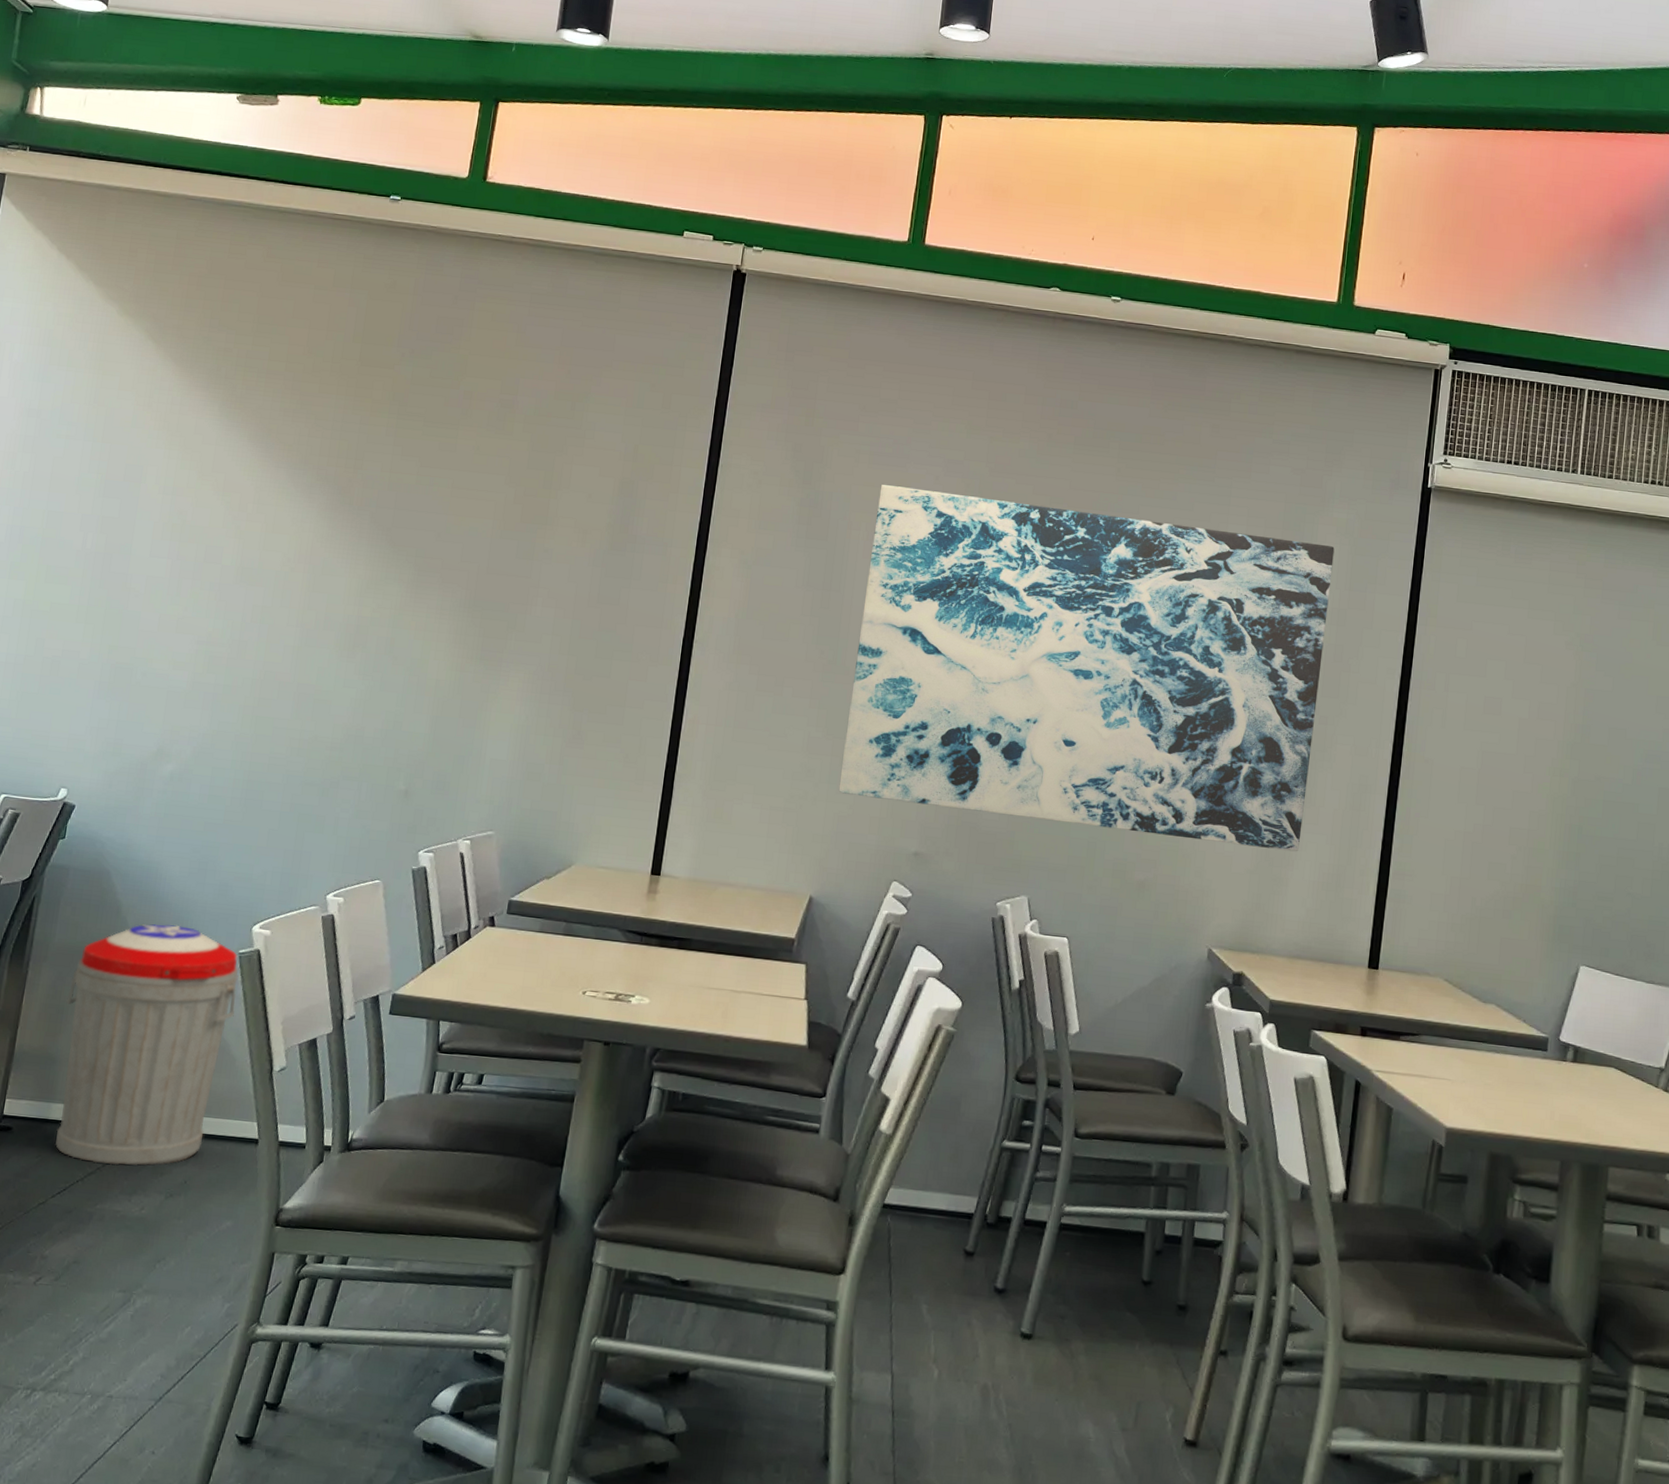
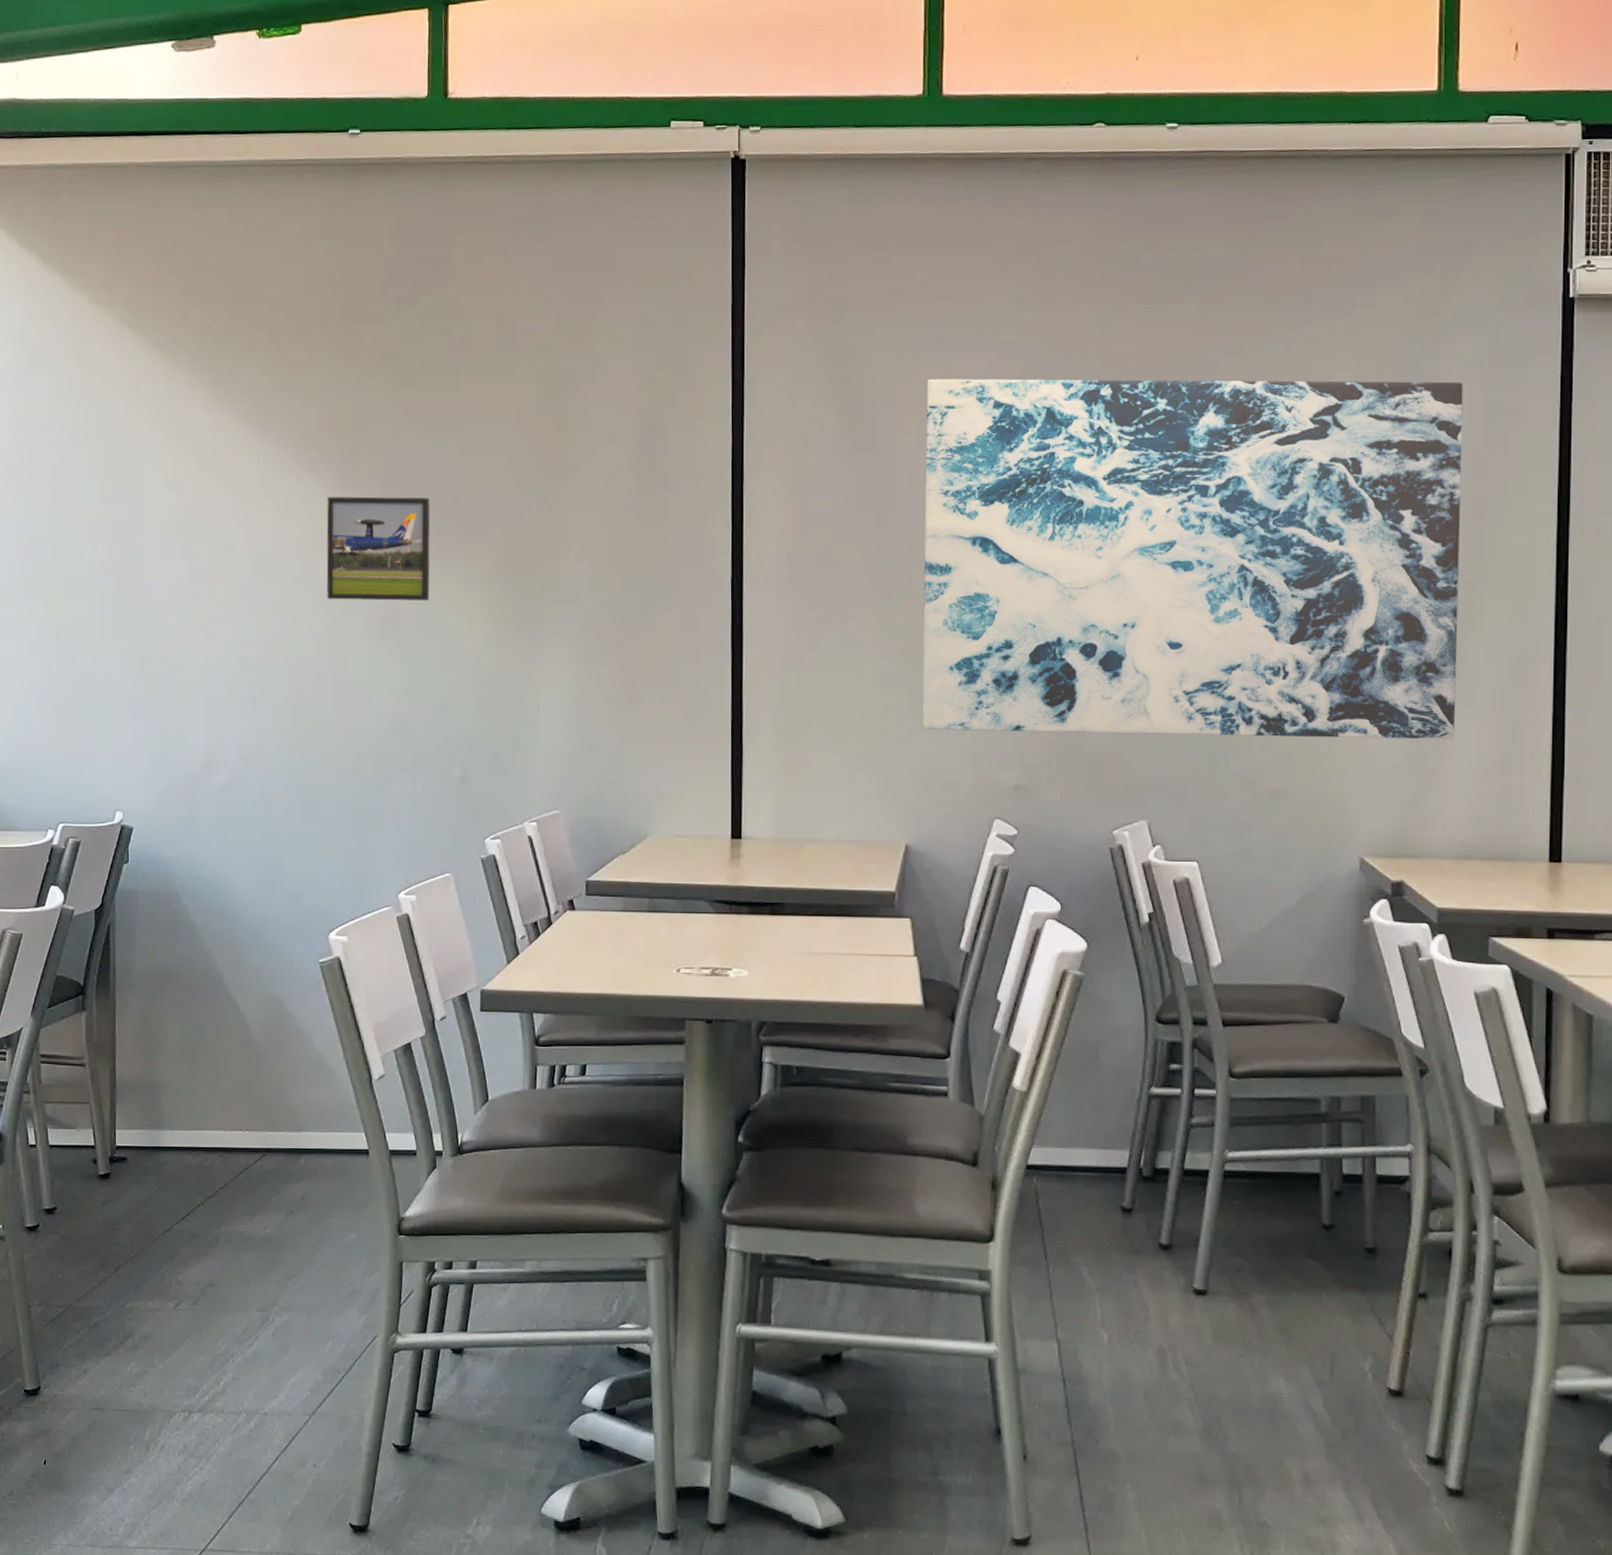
trash can: present [55,923,238,1166] -> none [158,940,324,1187]
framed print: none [302,519,415,624] -> present [326,496,430,601]

